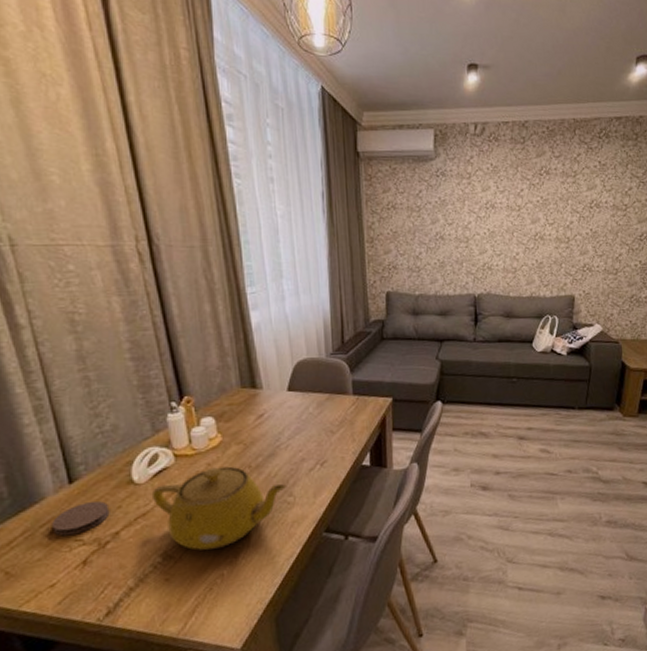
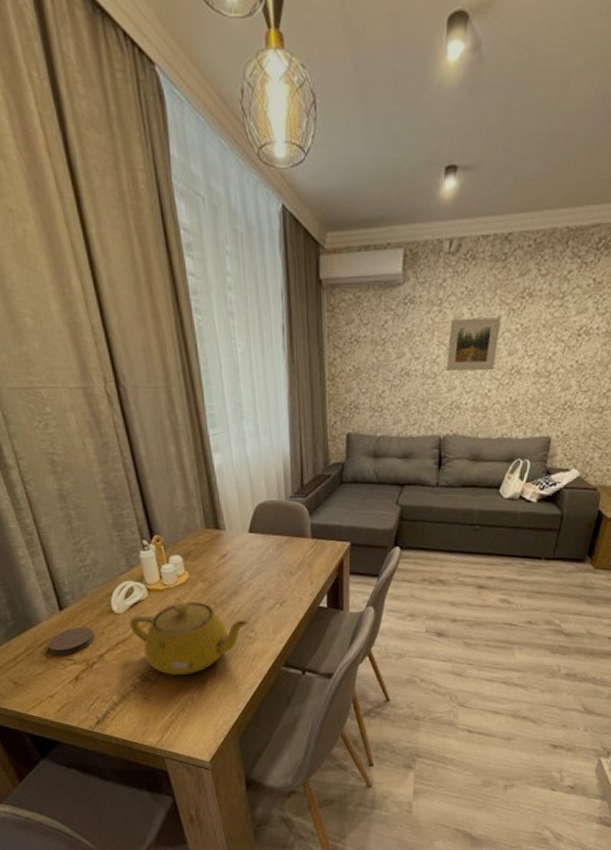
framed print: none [477,190,524,237] -> present [447,317,502,372]

